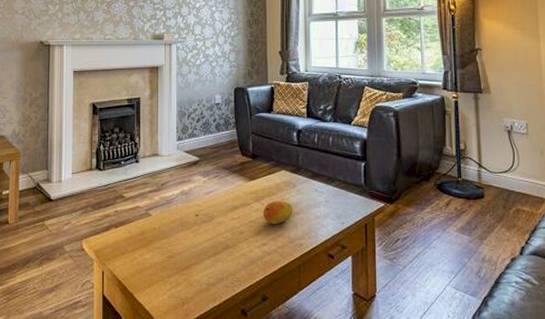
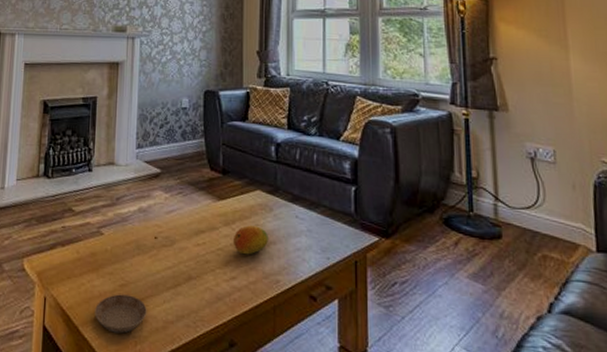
saucer: none [147,264,192,297] -> present [95,294,147,333]

